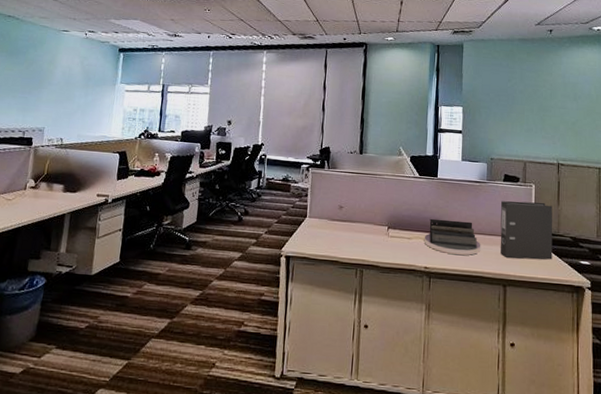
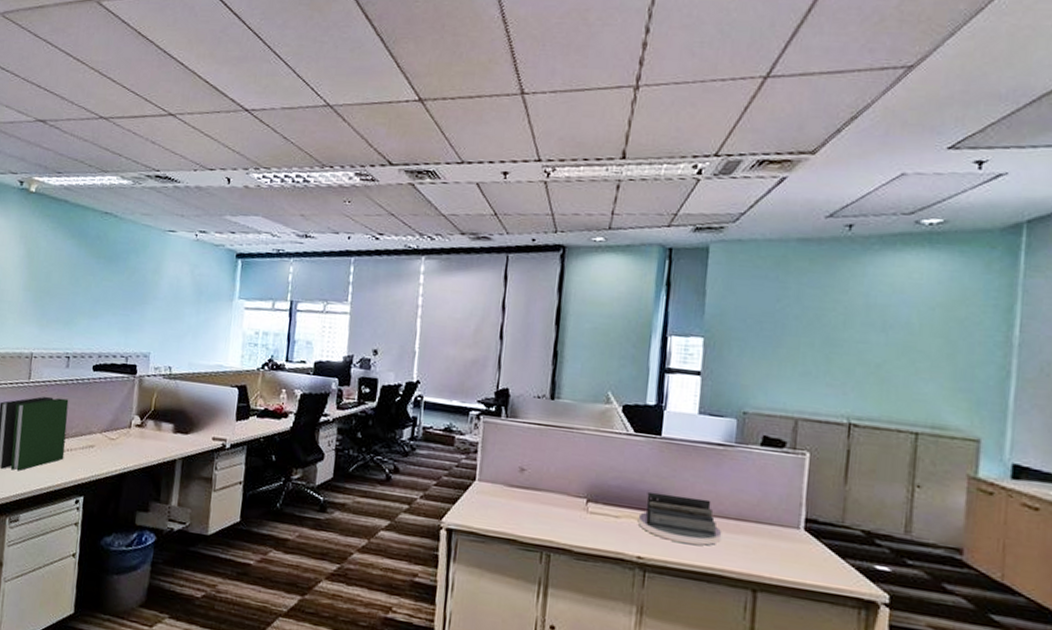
binder: present [500,201,553,260] -> none [750,473,836,561]

